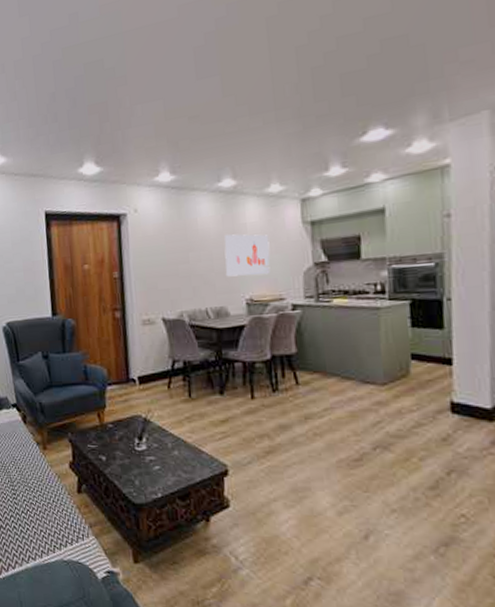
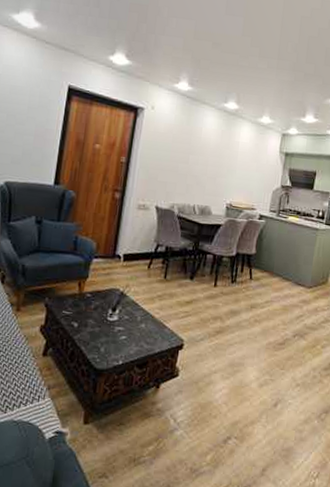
wall art: present [224,234,271,277] -> none [215,148,254,187]

